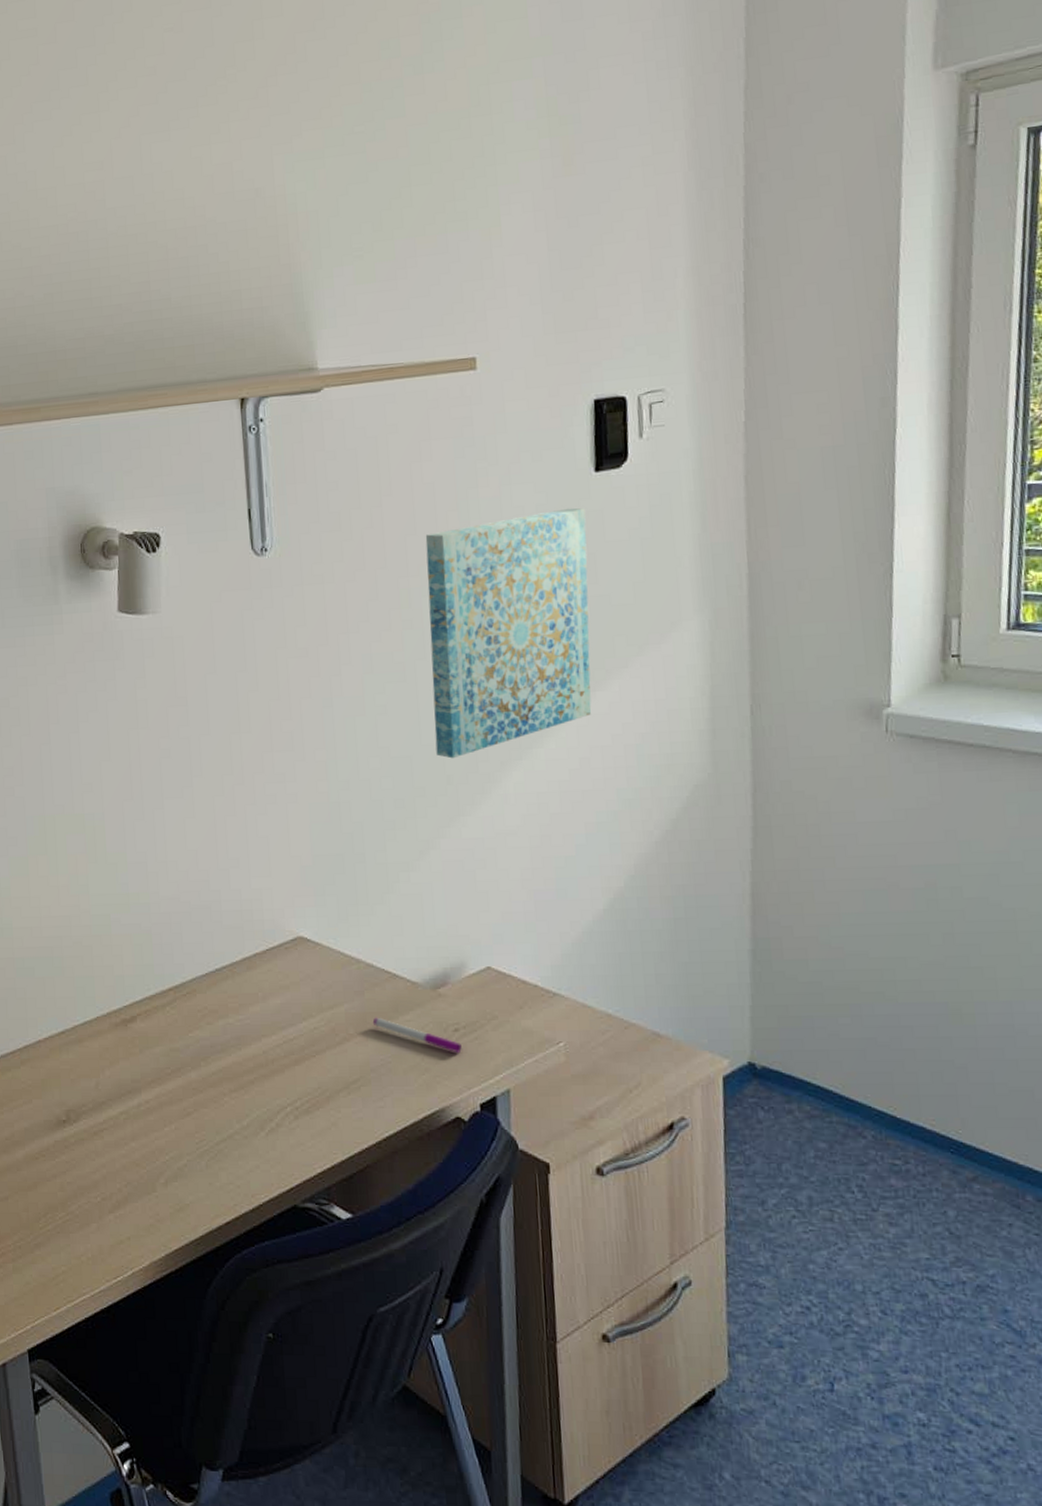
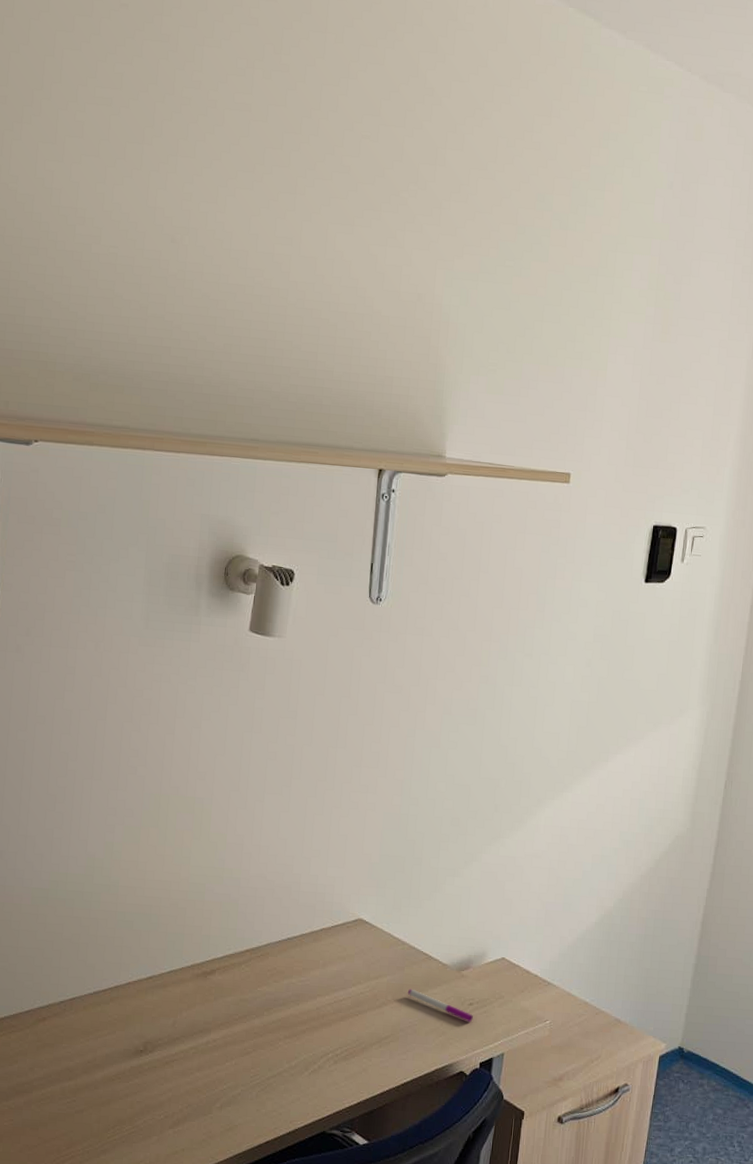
wall art: present [425,508,592,759] -> none [490,607,633,792]

